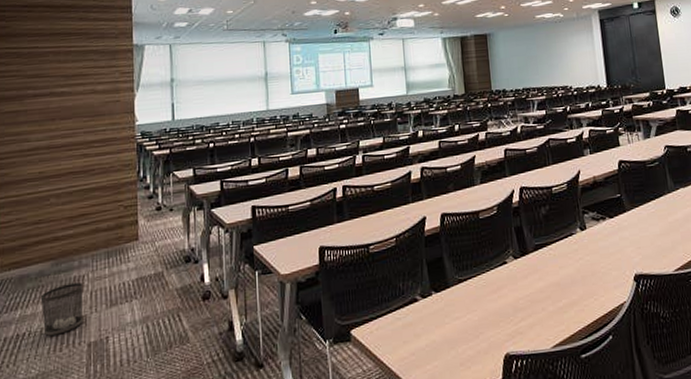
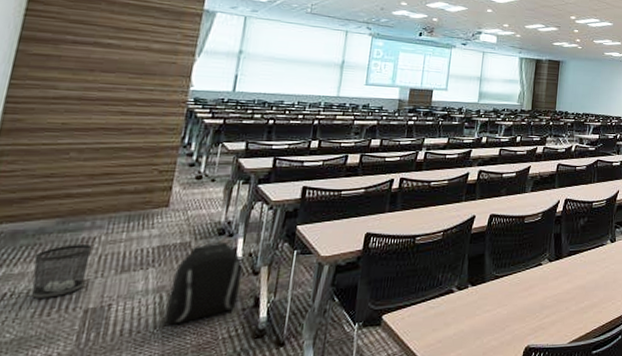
backpack: none [153,268,213,353] -> present [163,241,242,325]

